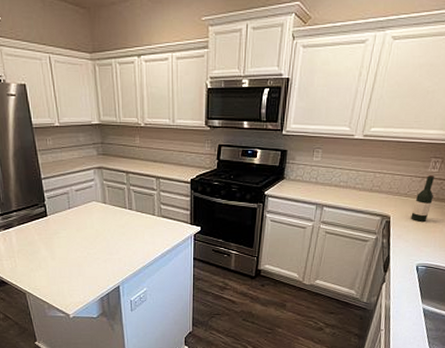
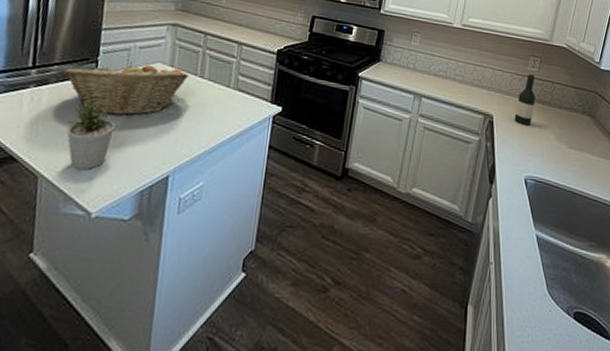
fruit basket: none [21,202,120,246] -> present [62,61,189,116]
potted plant: none [36,234,71,287] -> present [66,97,115,171]

